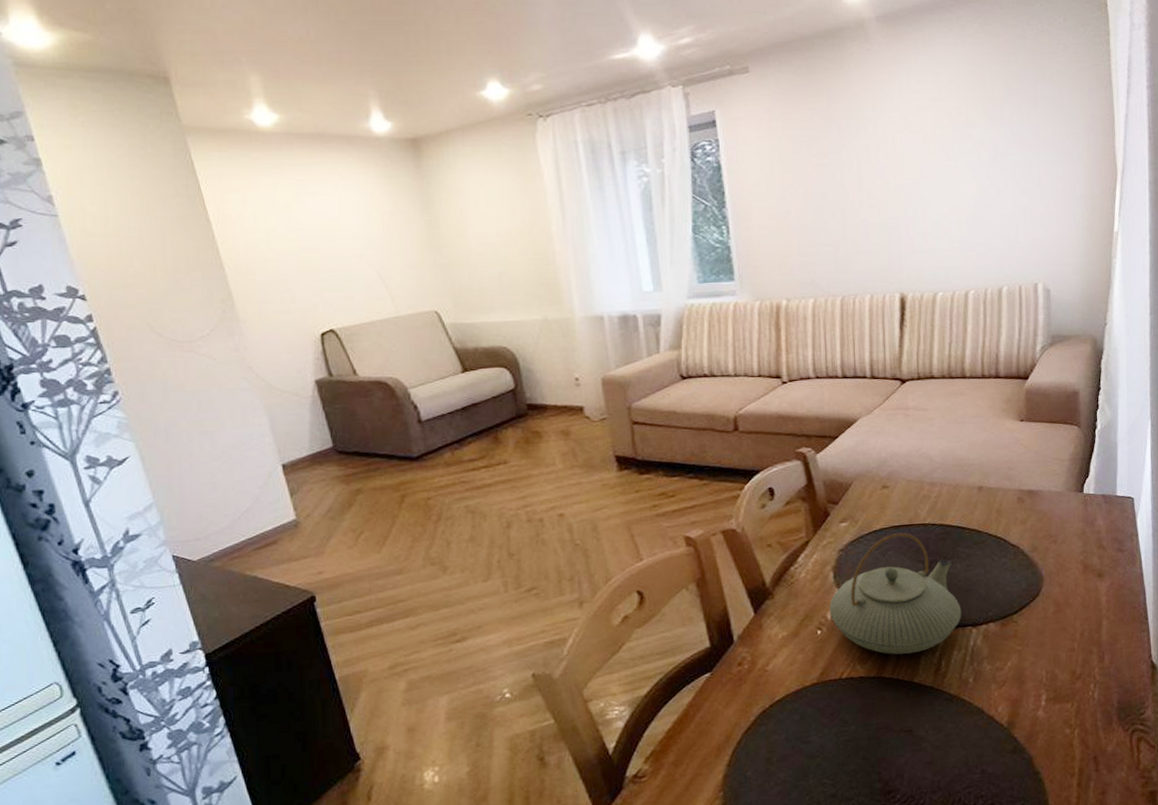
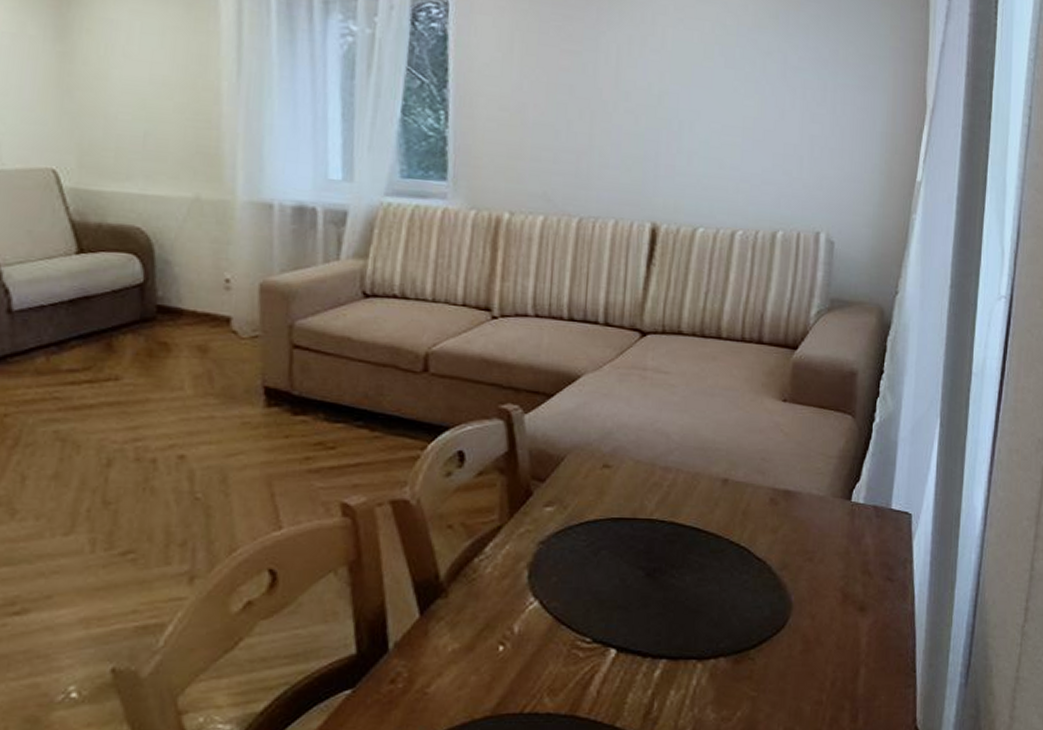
teapot: present [829,533,962,655] -> none [517,528,686,689]

